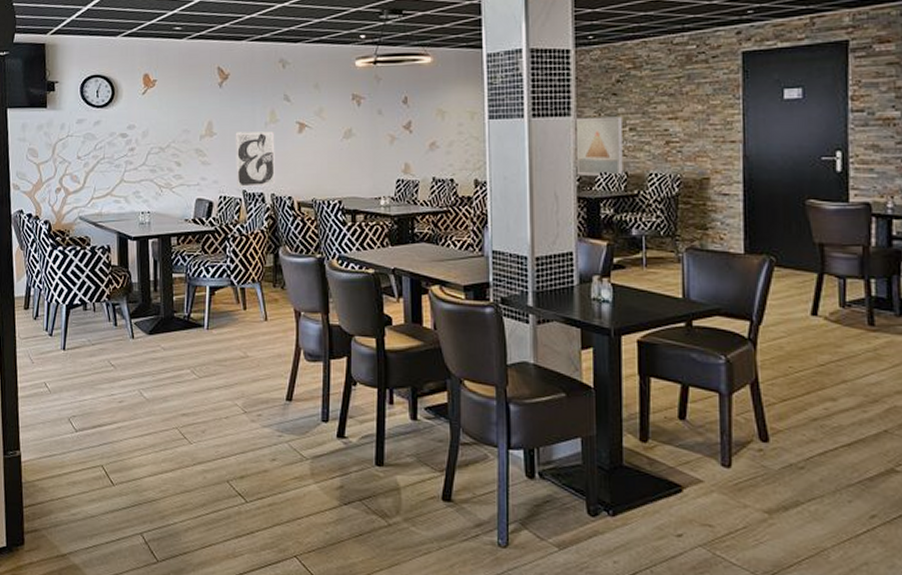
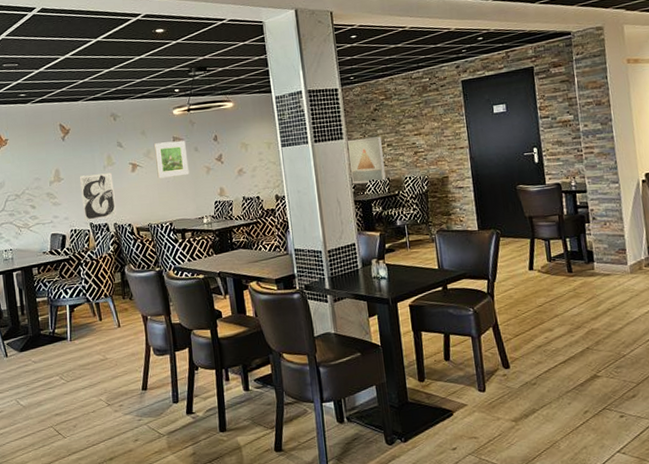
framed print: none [328,99,369,144] -> present [153,140,189,179]

